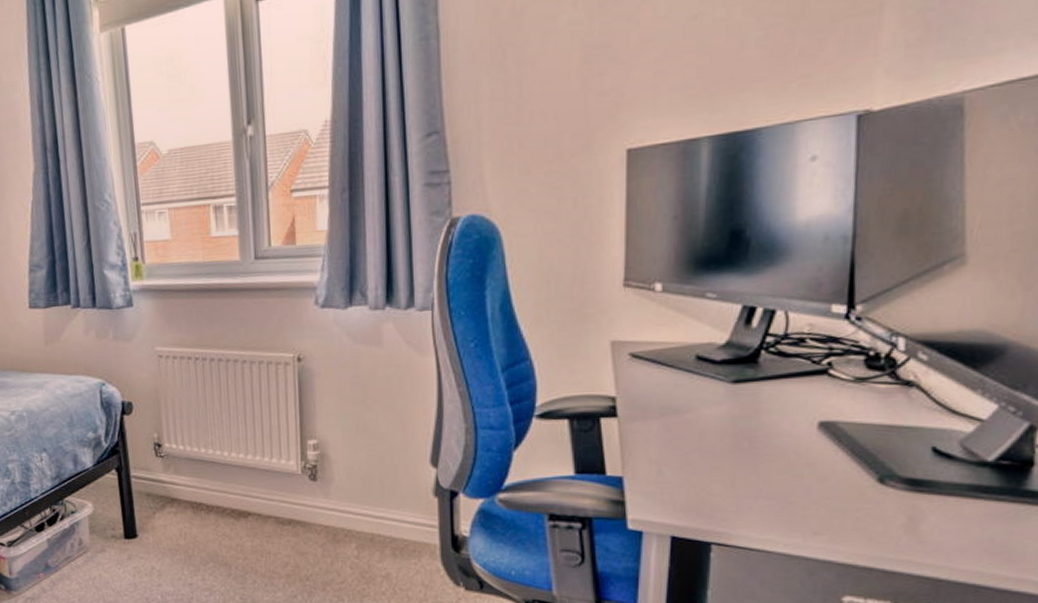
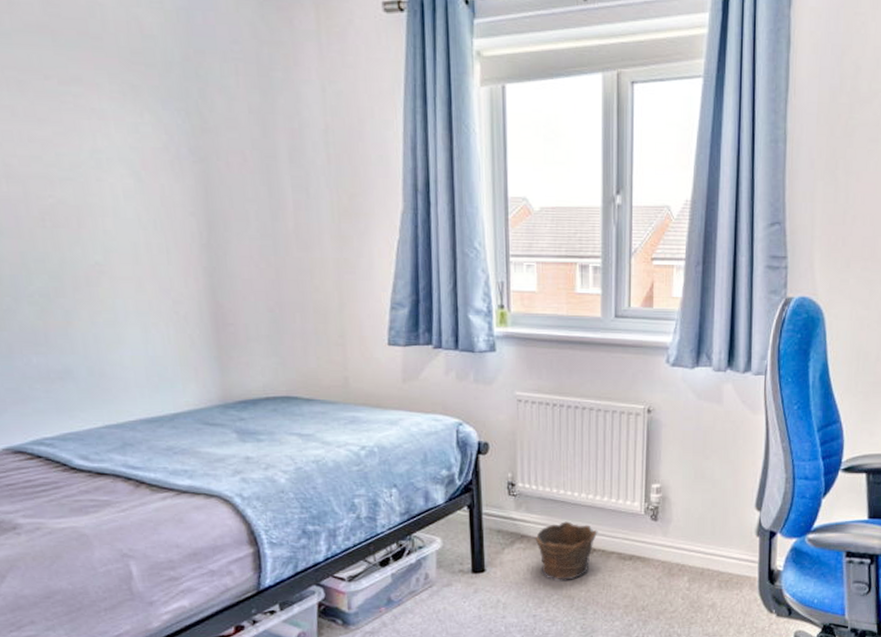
clay pot: none [186,483,252,547] -> present [535,521,598,580]

